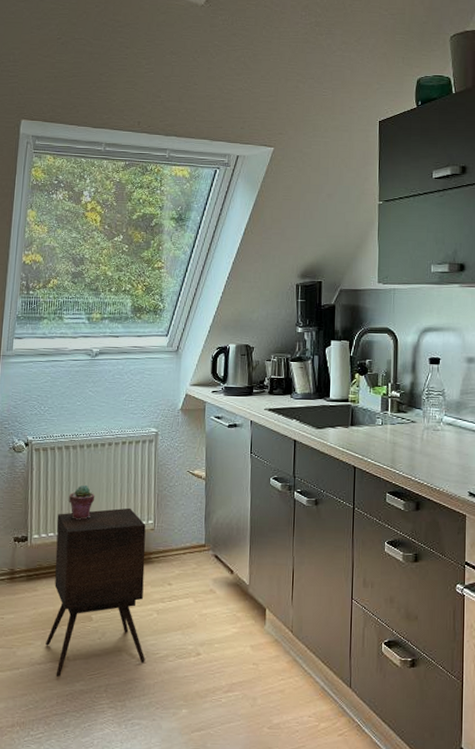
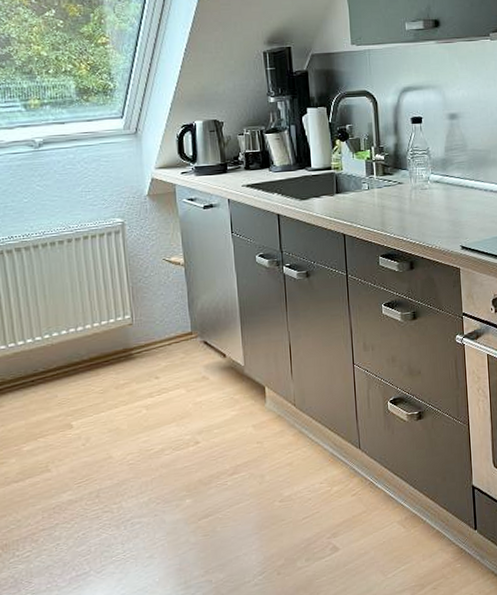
side table: present [46,508,146,678] -> none [16,305,139,492]
potted succulent: present [69,484,95,520] -> none [28,287,59,326]

